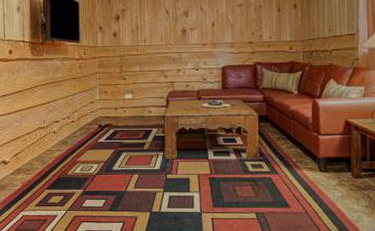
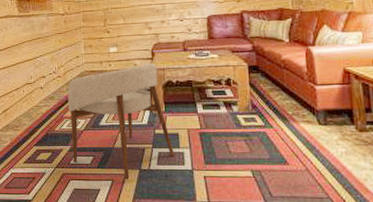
armchair: none [81,111,185,222] -> present [67,63,175,180]

